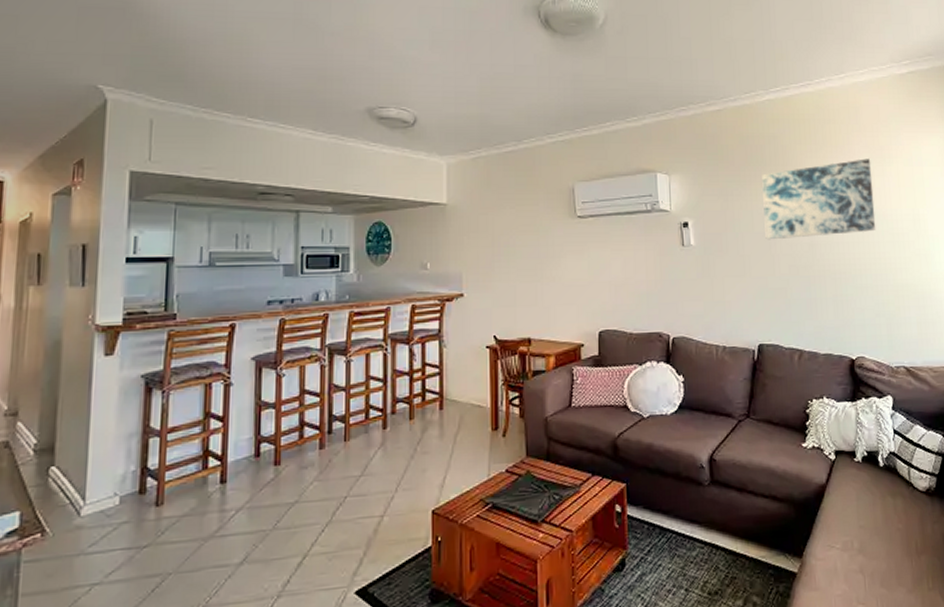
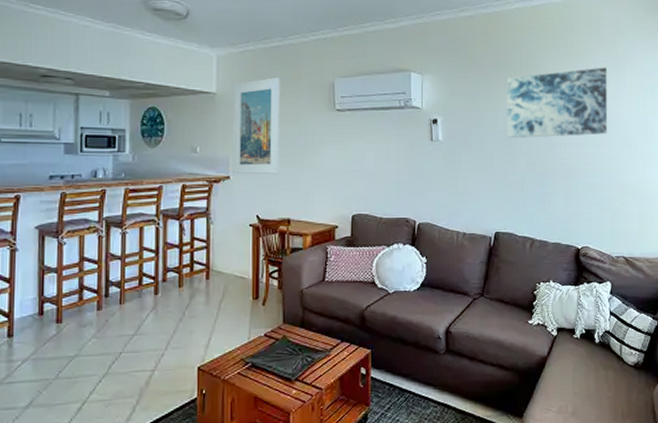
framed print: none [465,185,518,292] -> present [232,77,281,175]

